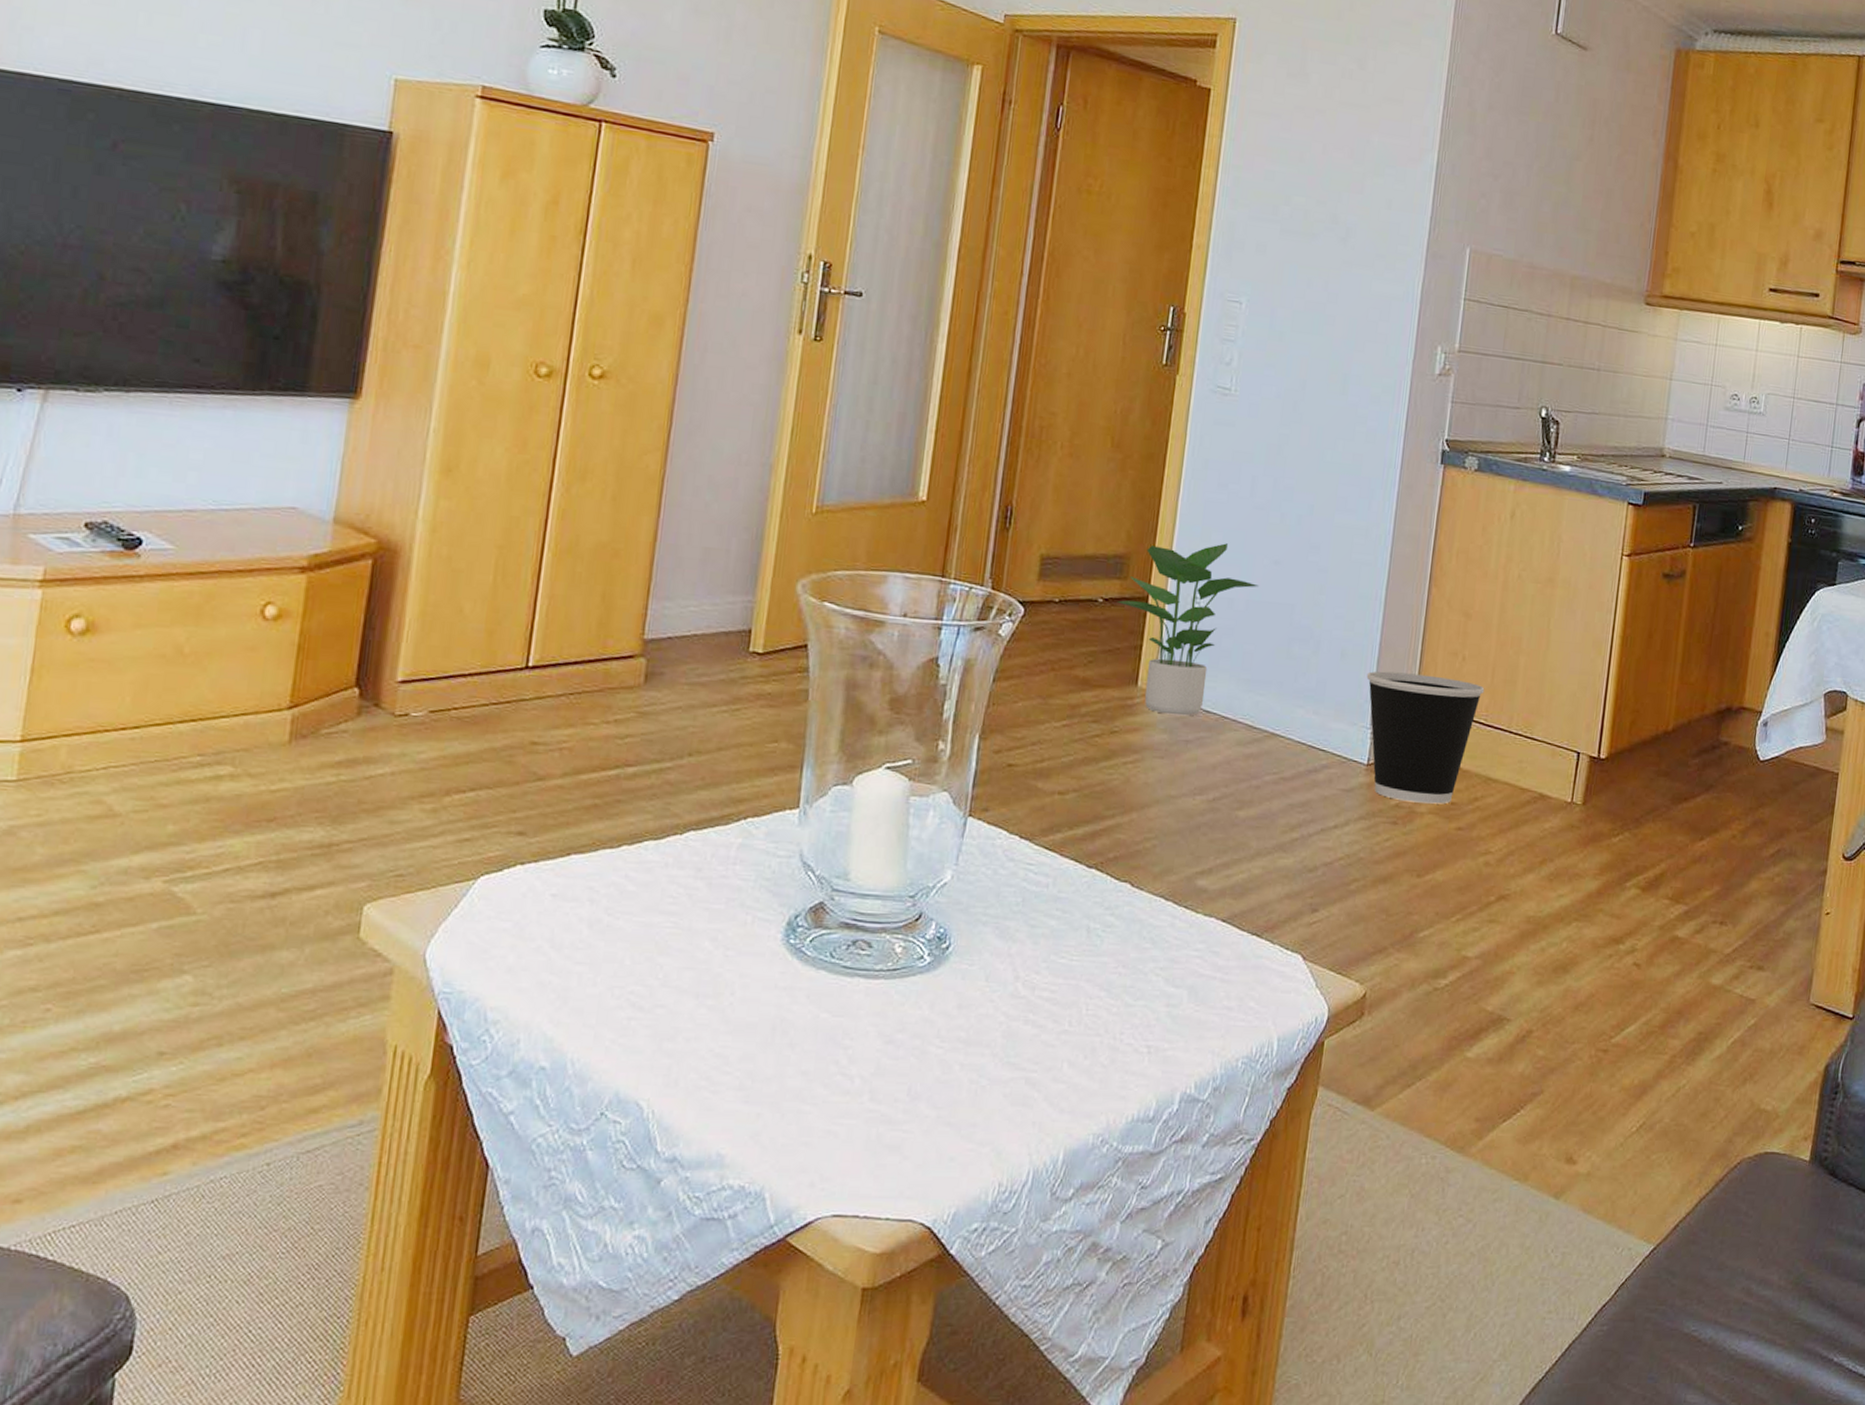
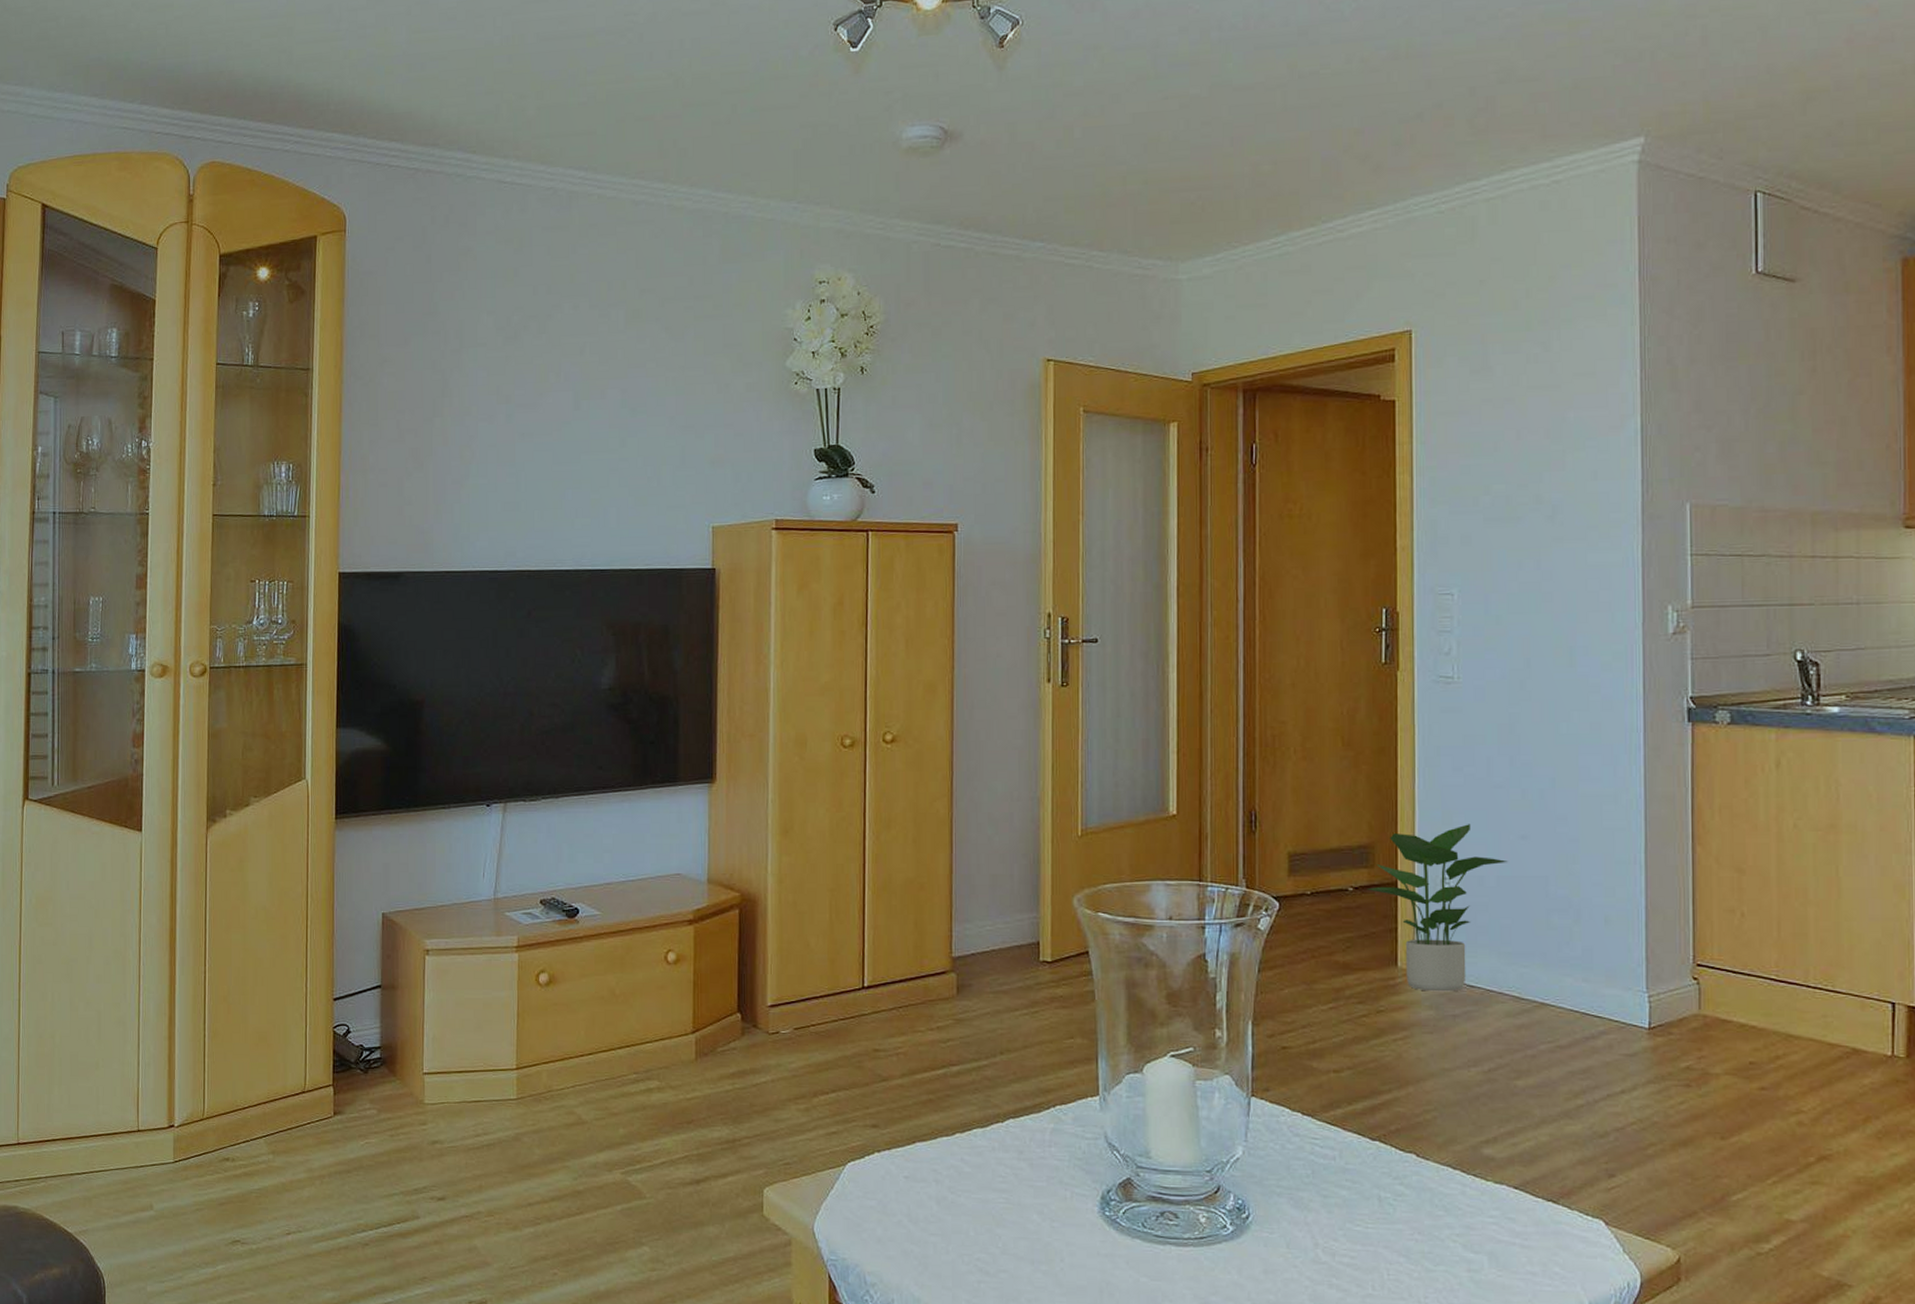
wastebasket: present [1366,671,1485,804] -> none [1635,934,1771,1064]

